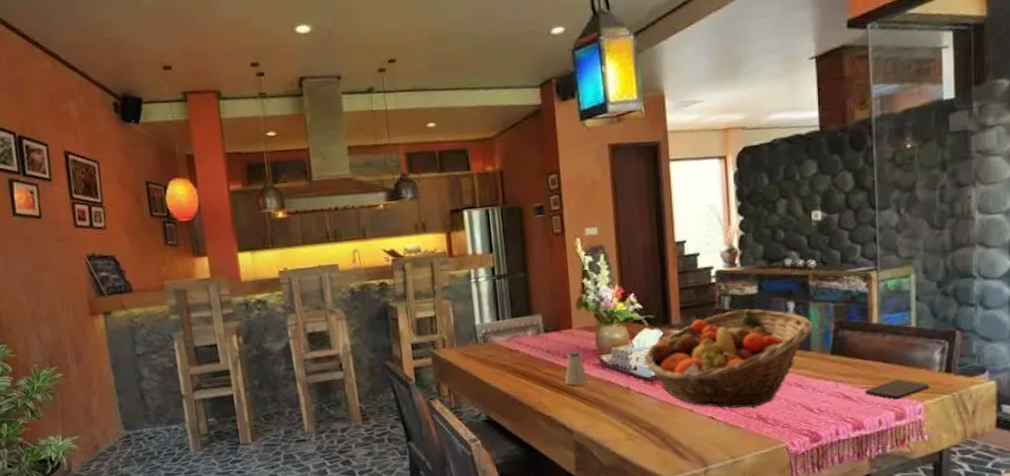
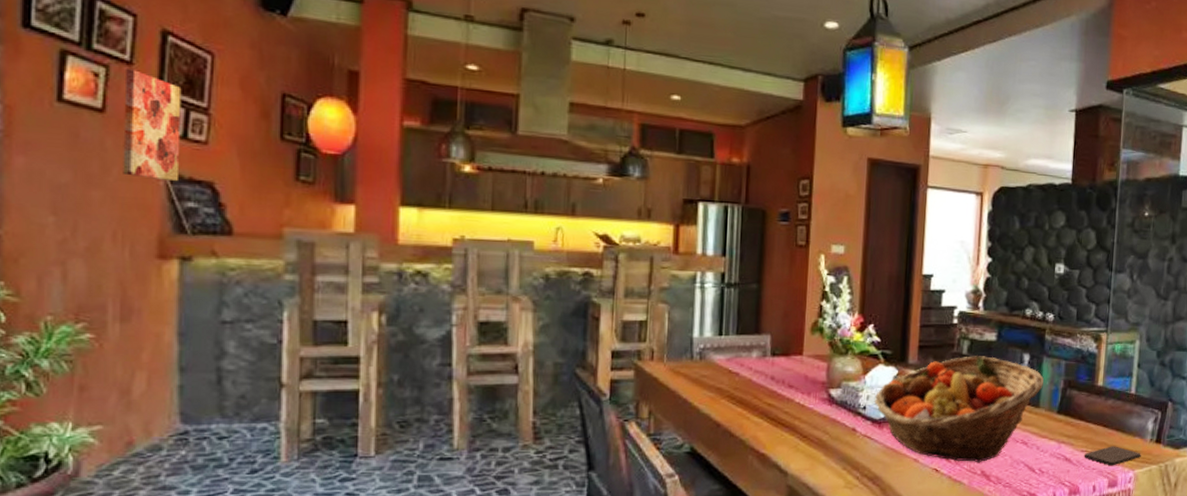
wall art: none [48,184,93,260] -> present [123,69,182,182]
saltshaker: present [565,351,588,386] -> none [787,381,812,421]

